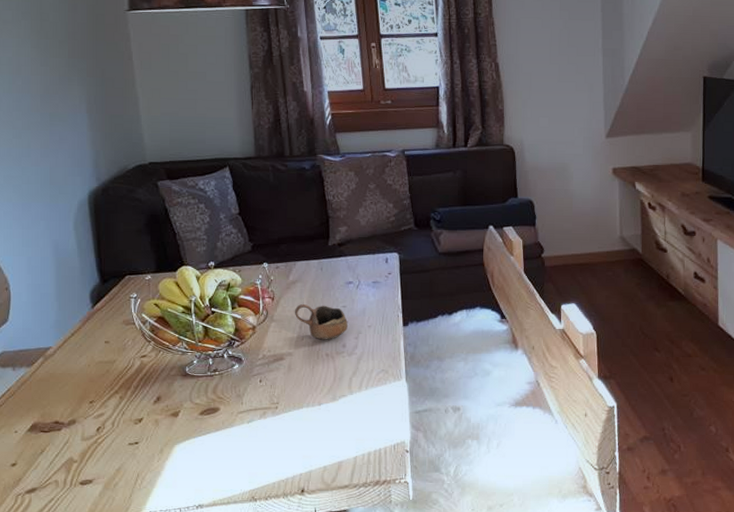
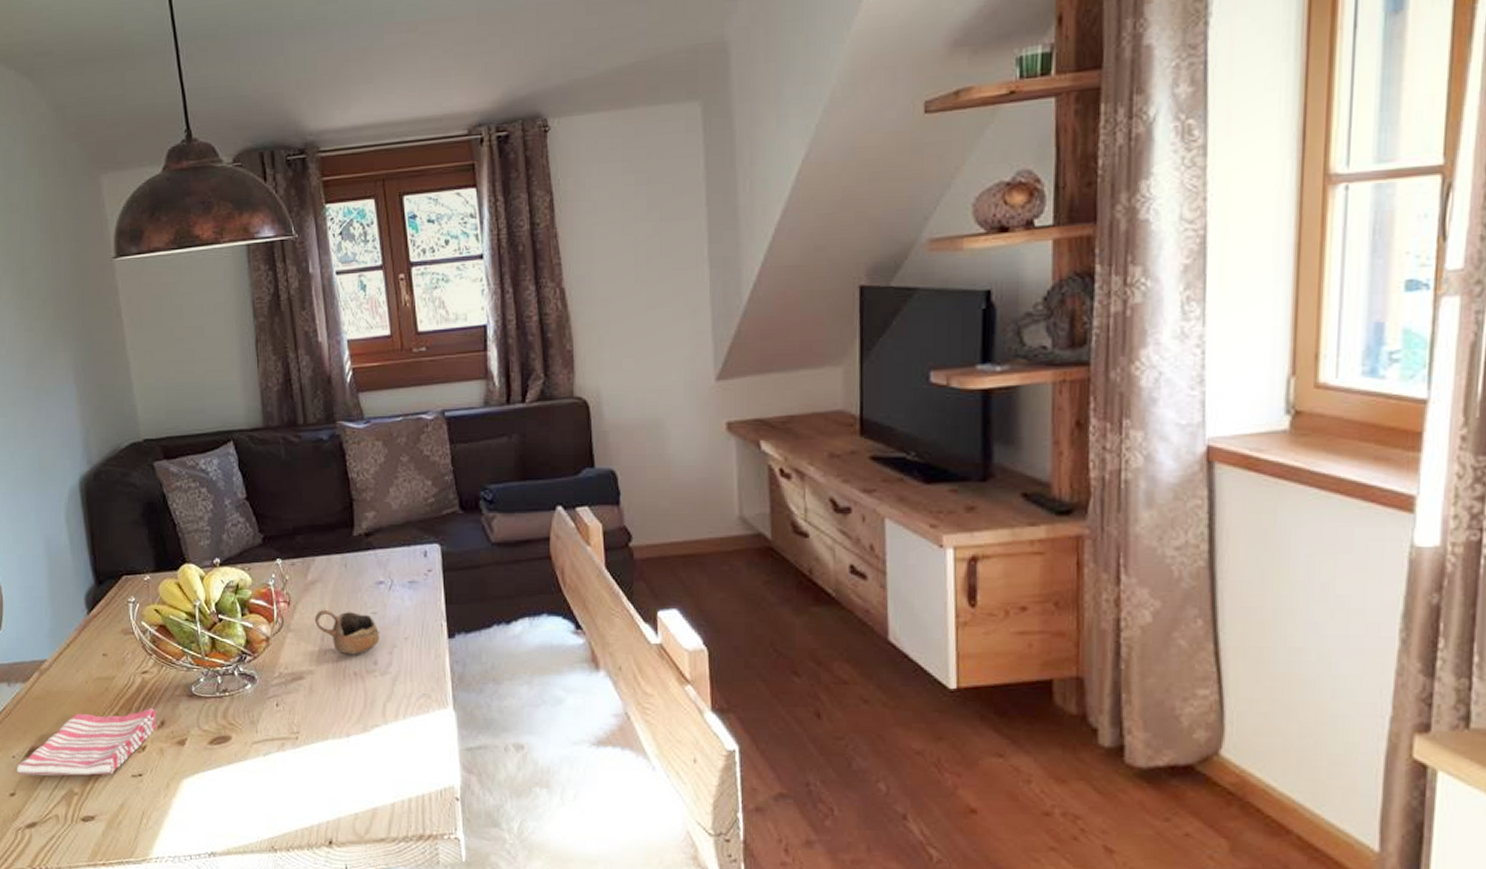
dish towel: none [18,386,153,448] -> present [16,708,157,776]

